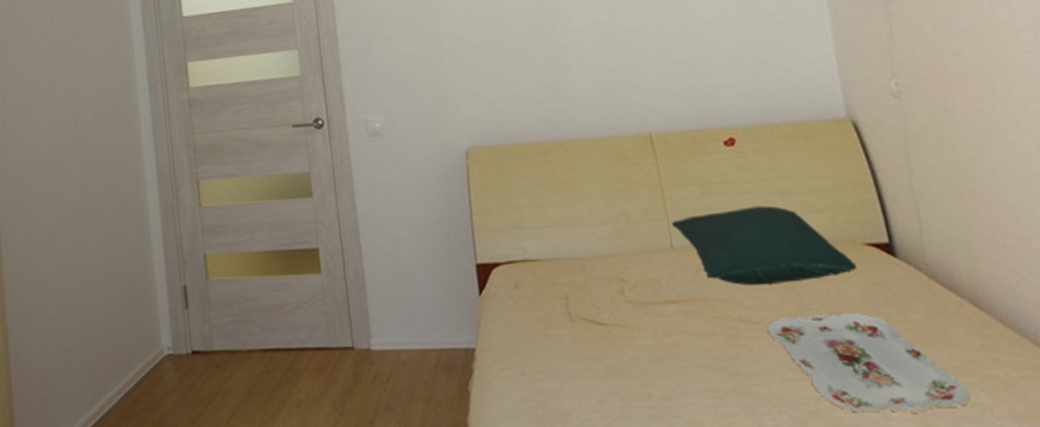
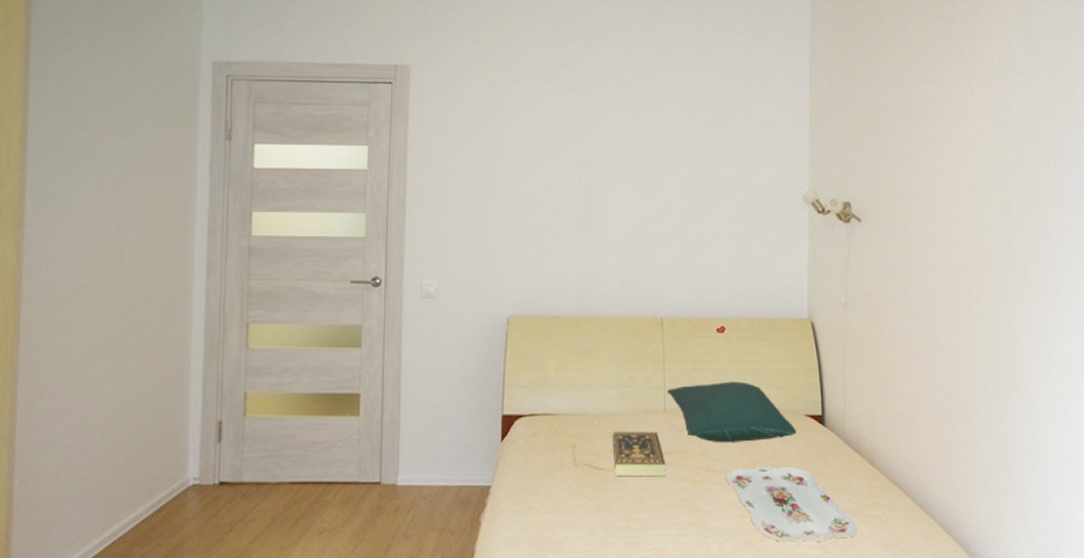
book: none [611,275,687,332] -> present [612,431,666,477]

